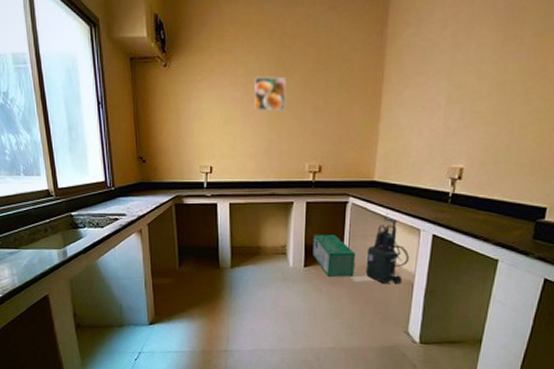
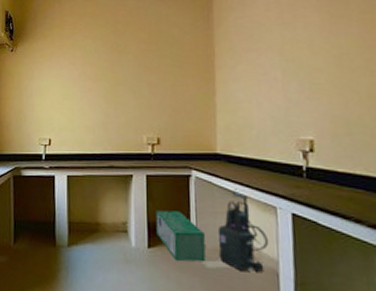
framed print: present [253,77,286,111] -> none [90,57,120,87]

